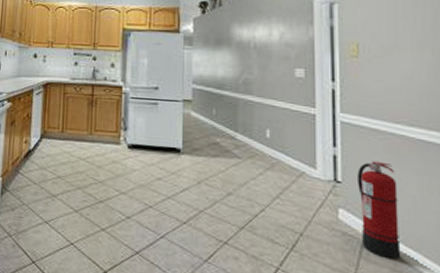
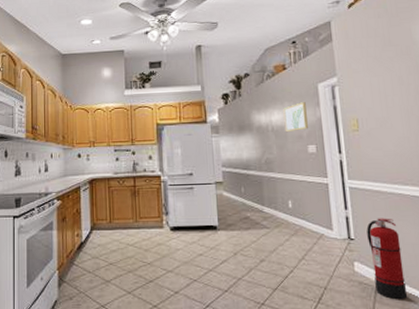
wall art: none [269,18,297,52] -> present [283,102,308,133]

